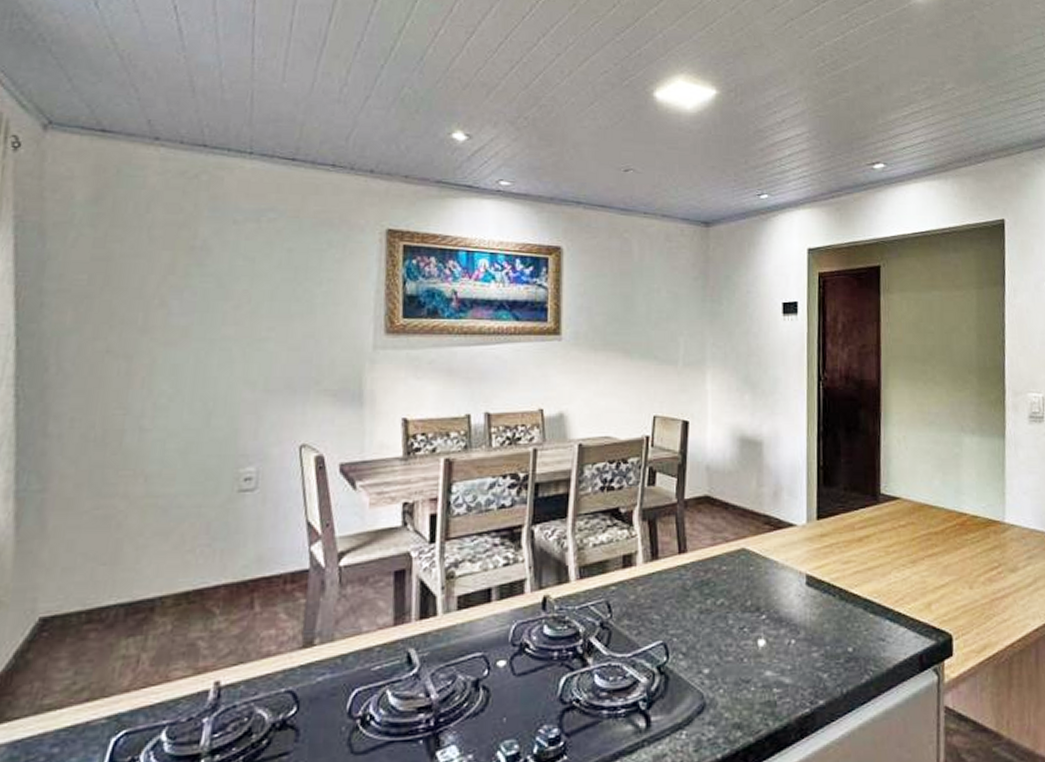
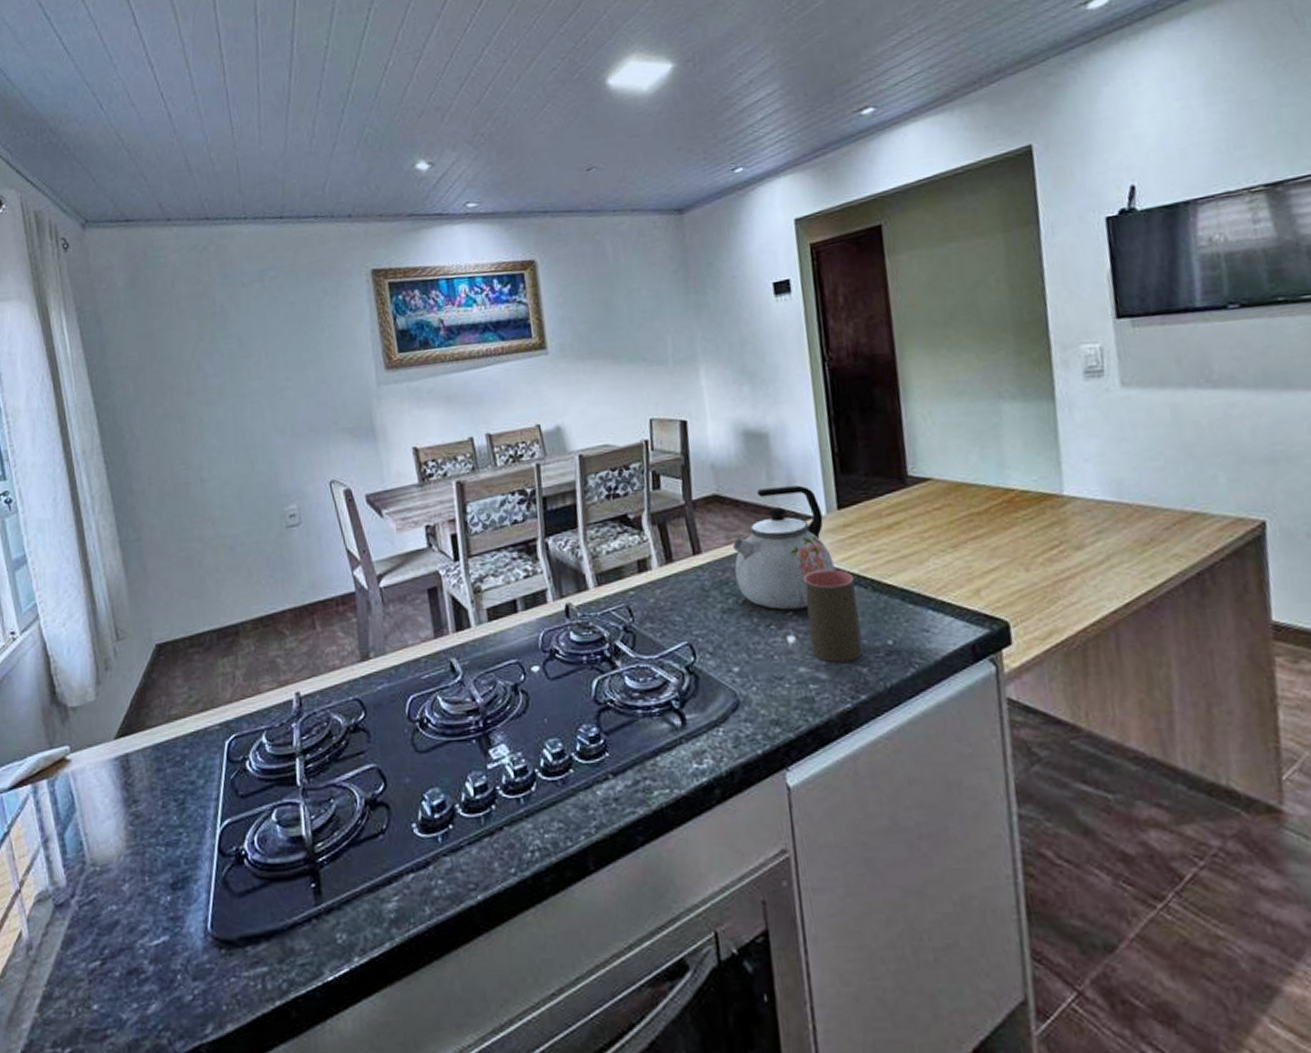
kettle: none [717,494,808,614] -> present [732,485,835,610]
cup: none [779,575,826,669] -> present [803,569,863,663]

